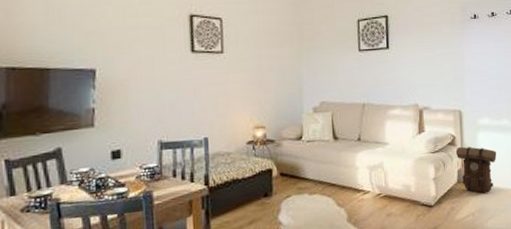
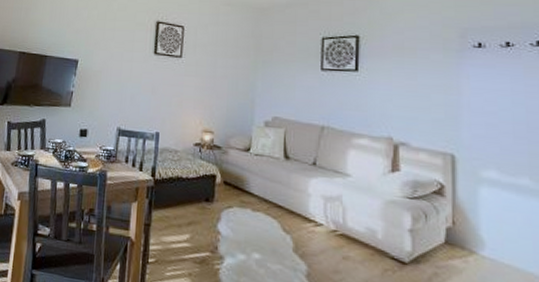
backpack: present [455,146,497,194] -> none [443,199,510,269]

